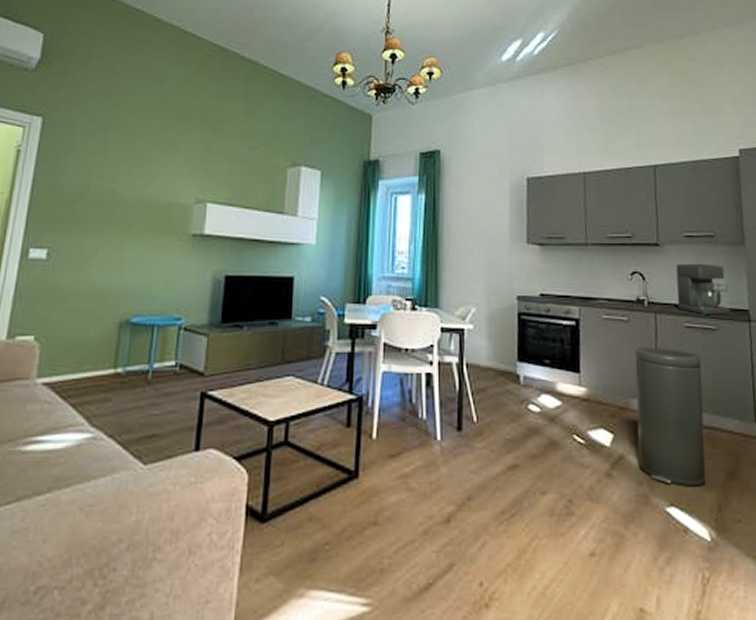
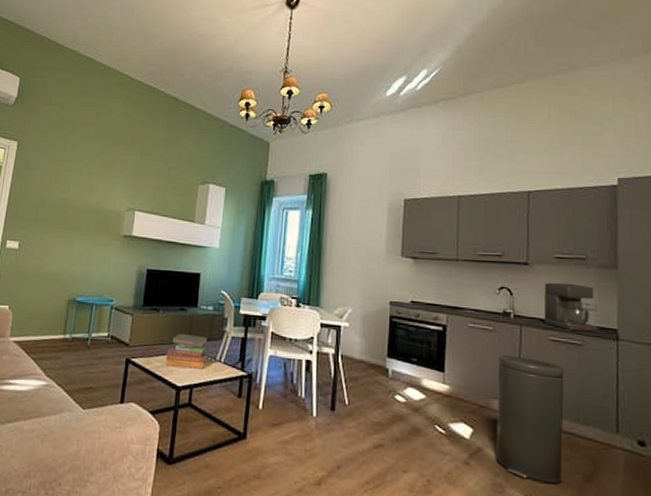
books: none [253,354,305,397] -> present [165,334,207,369]

